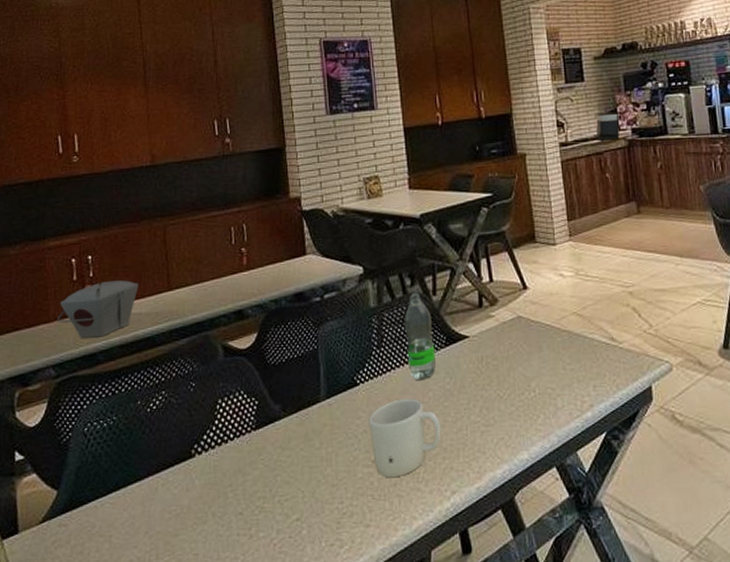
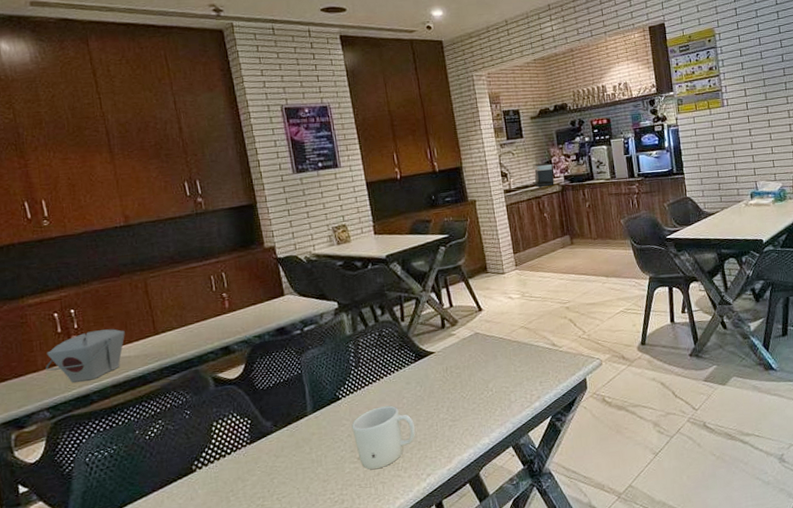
bottle: present [404,292,436,380] -> none [377,320,408,391]

